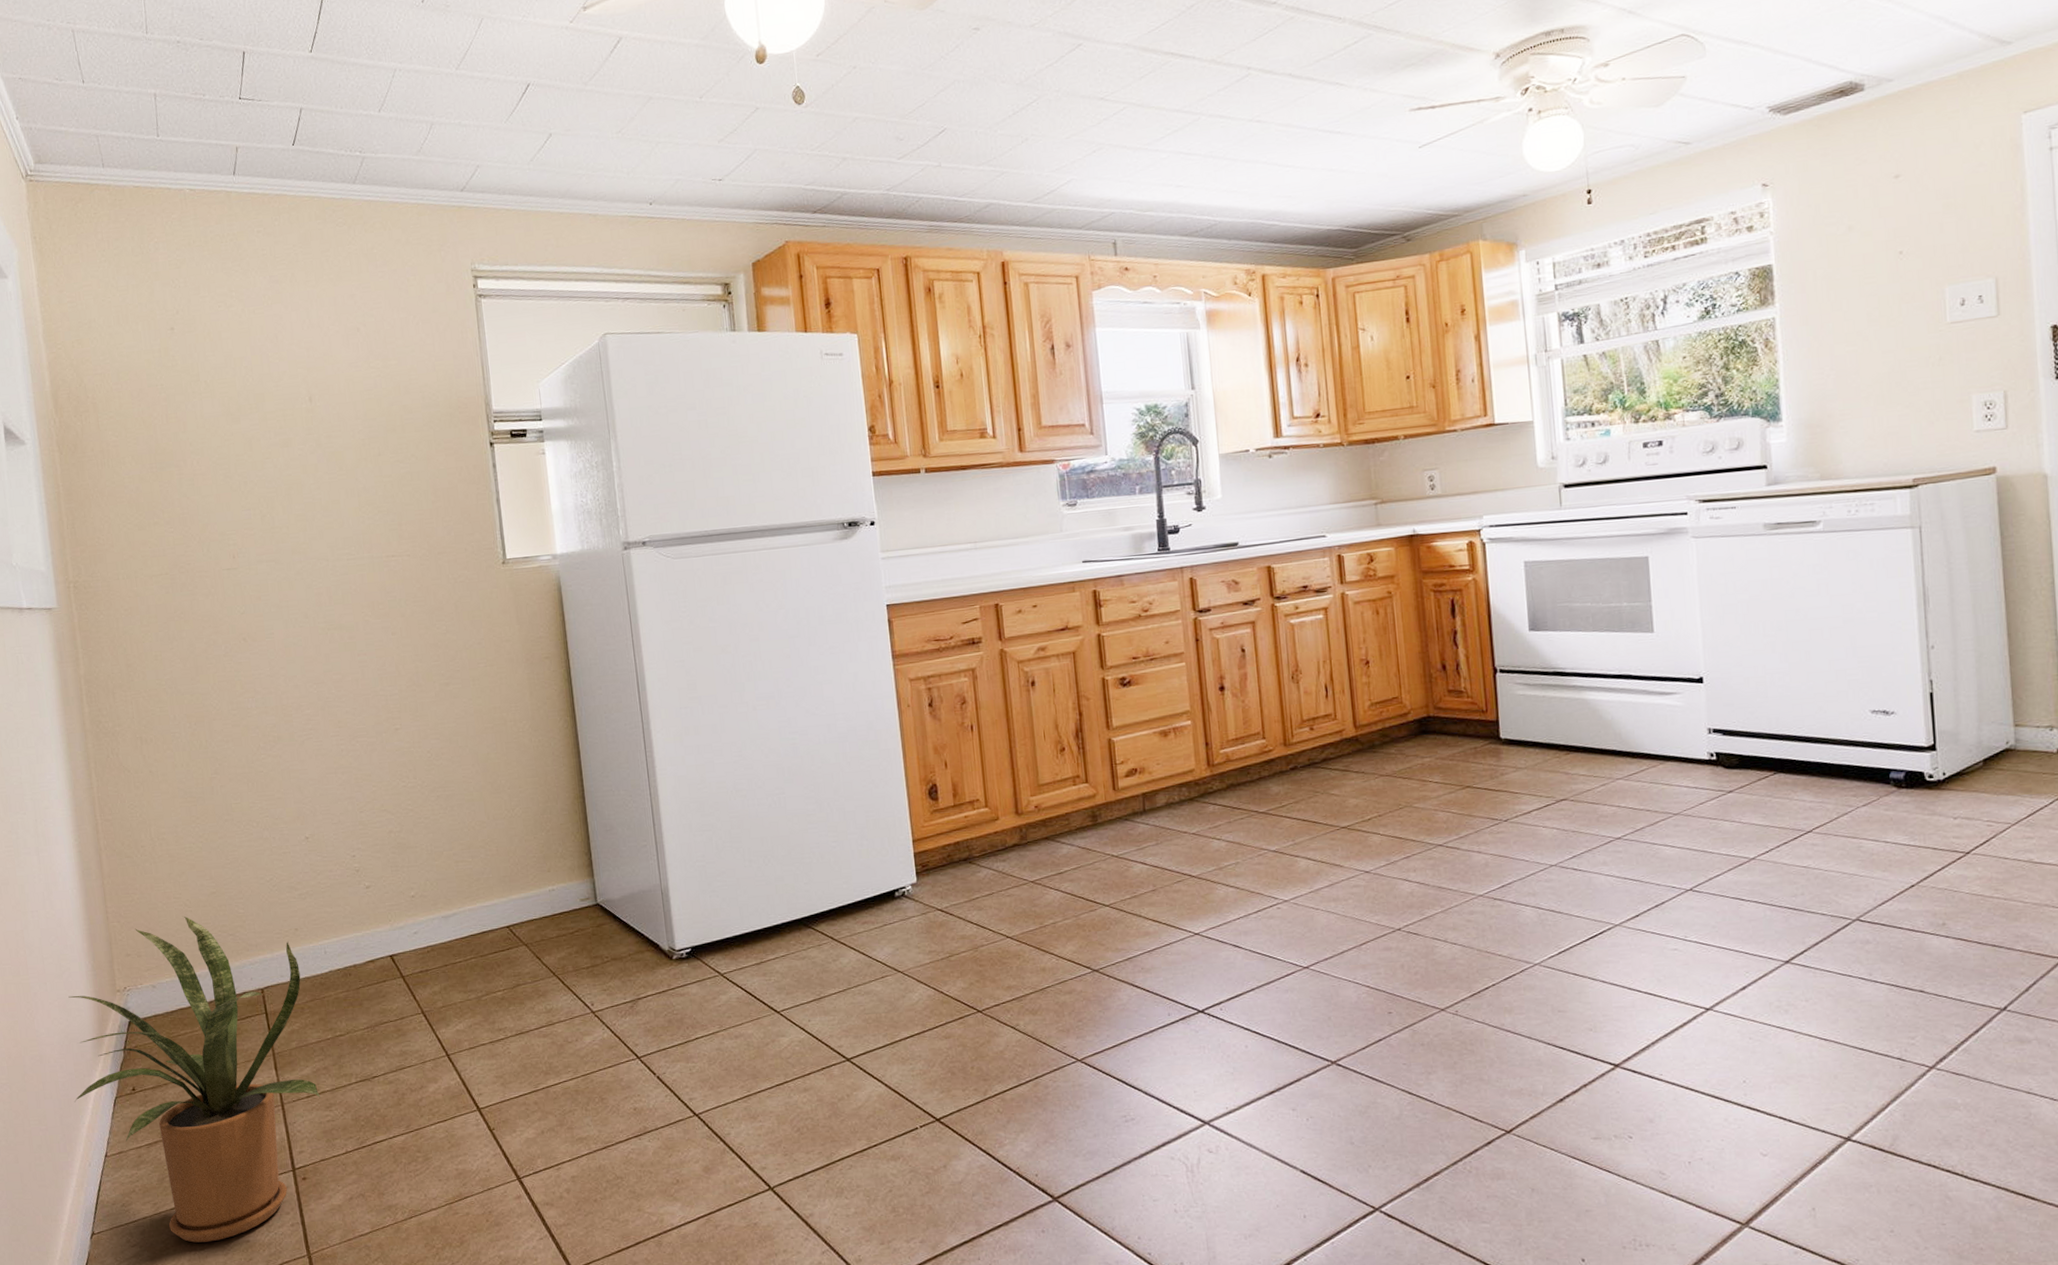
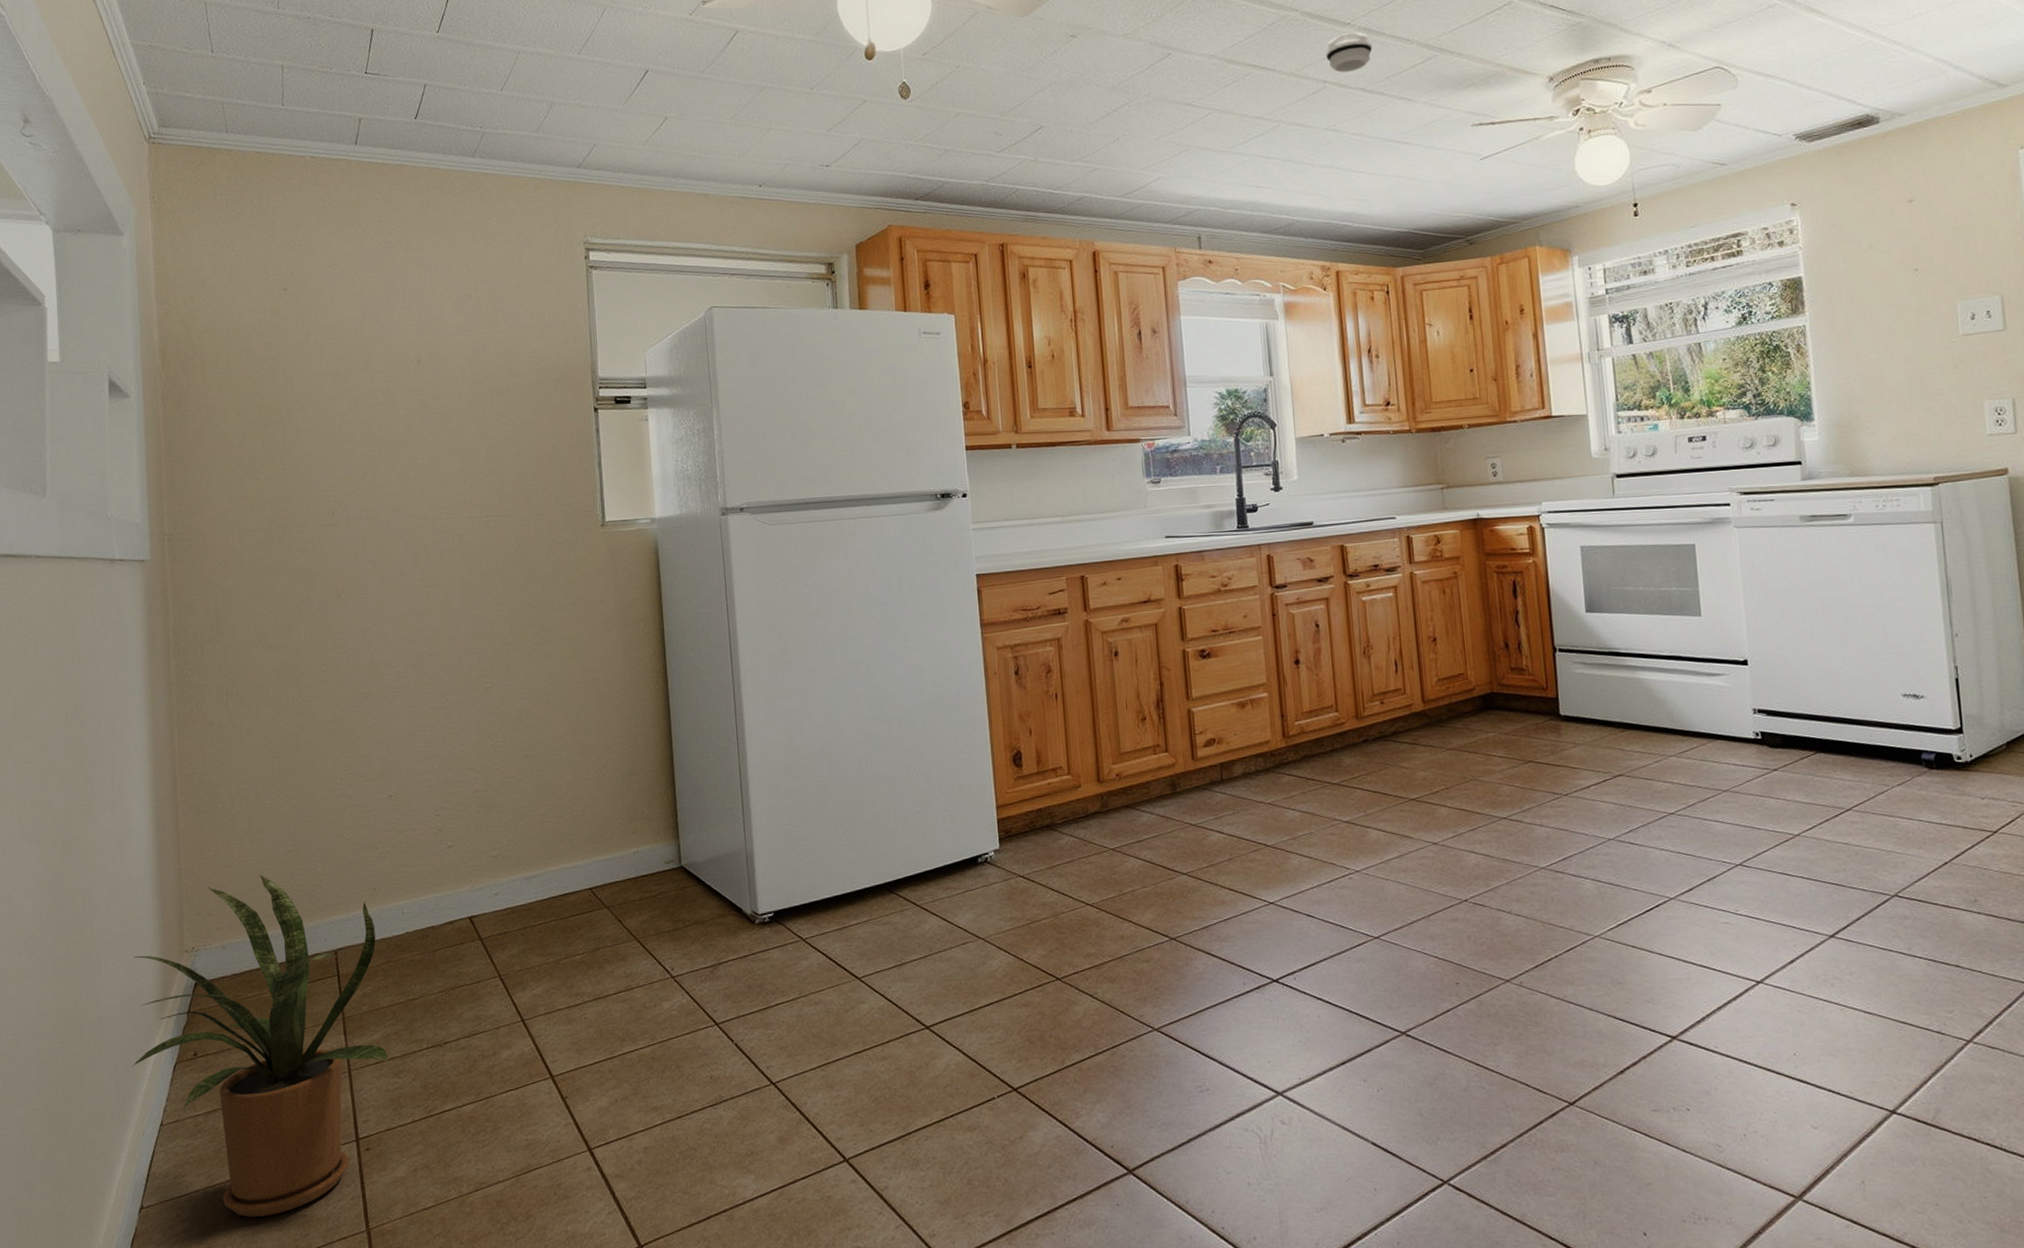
smoke detector: none [1250,12,1301,58] -> present [1326,32,1373,73]

